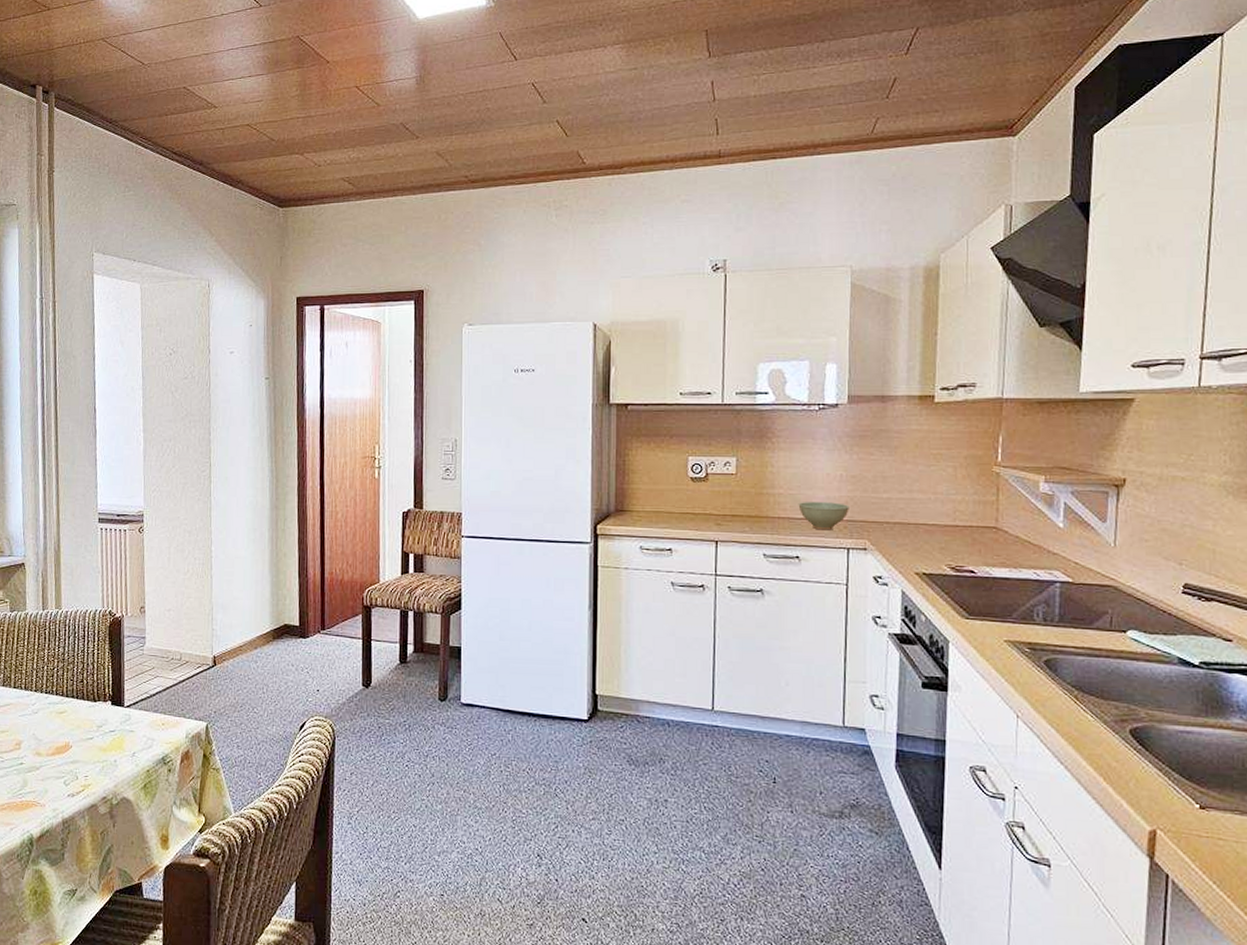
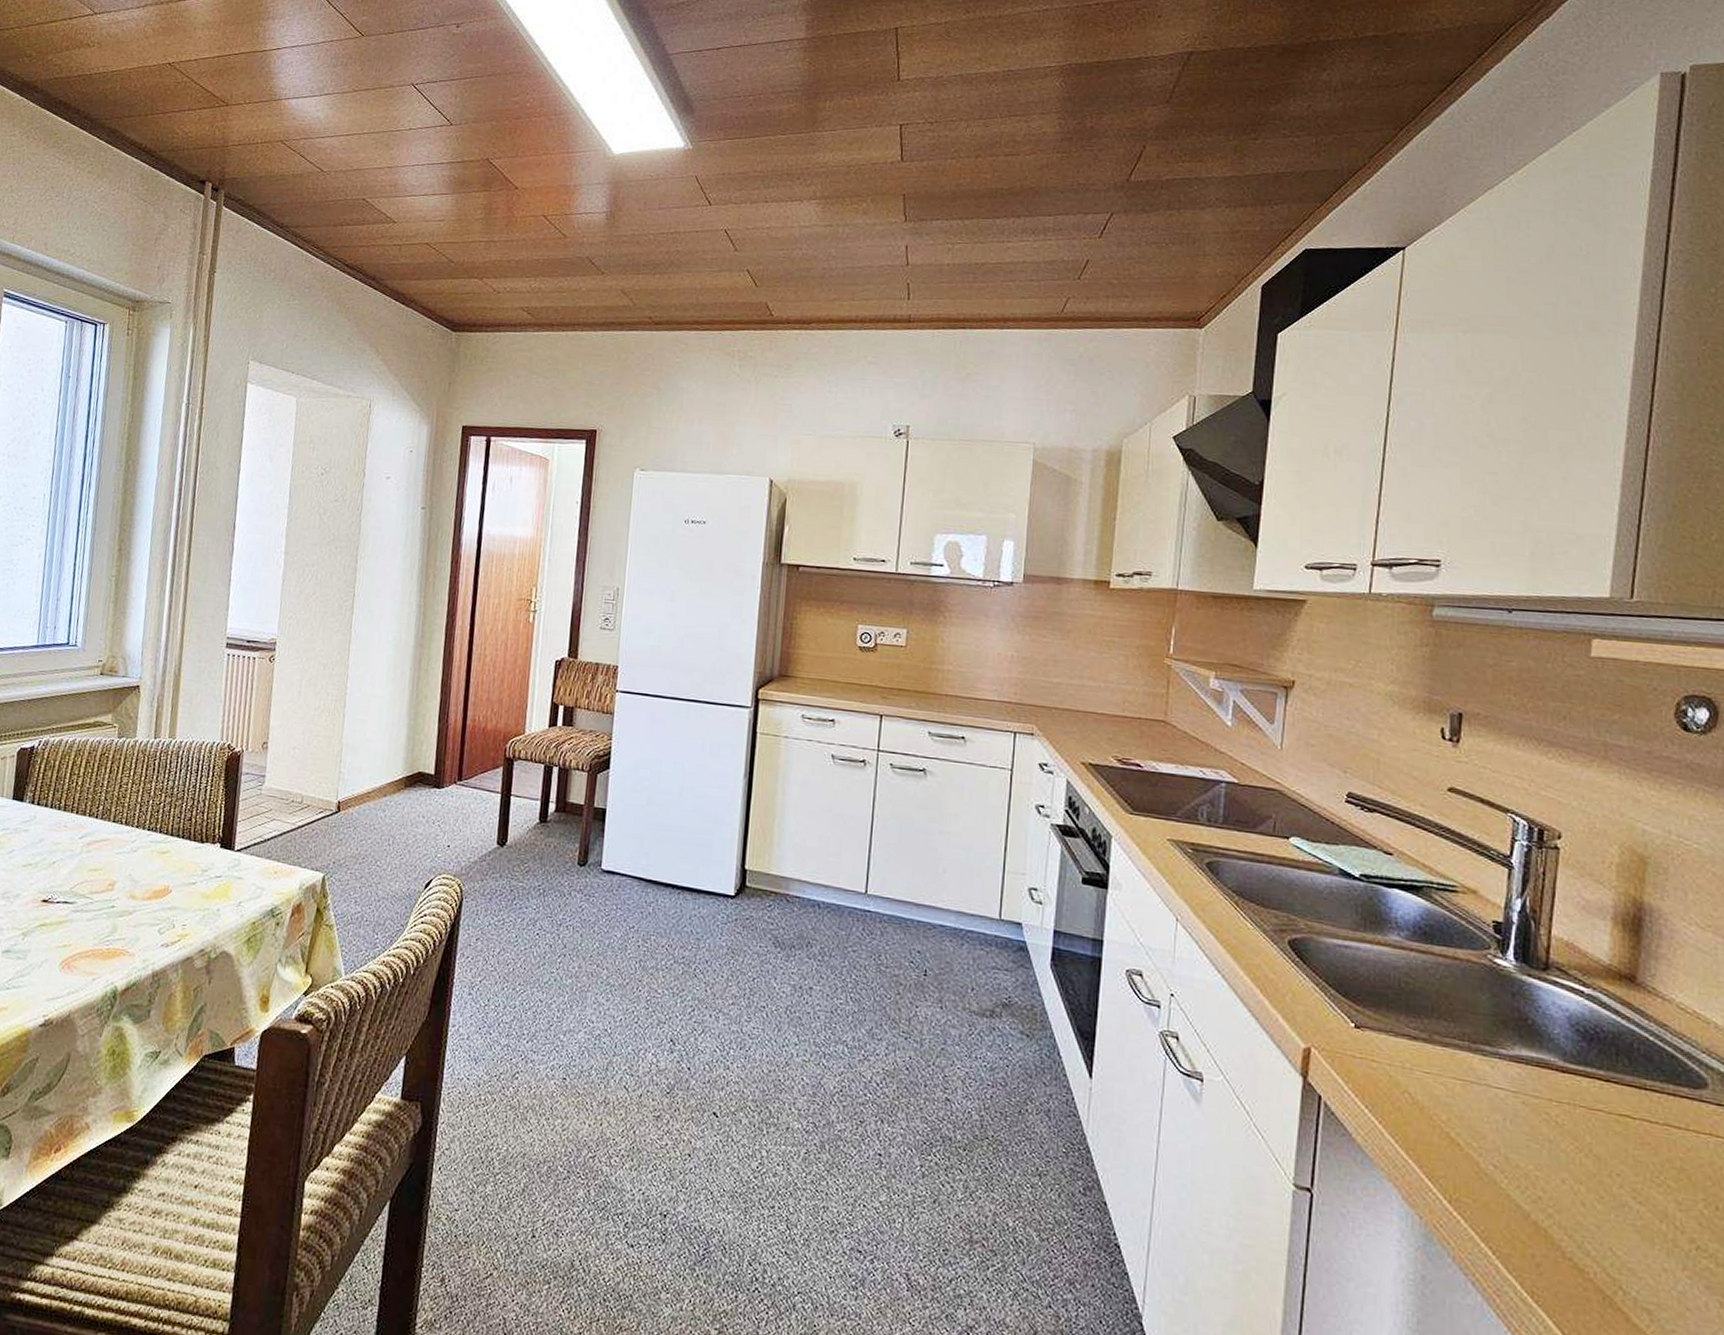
bowl: present [798,502,851,530] -> none [967,680,1020,712]

